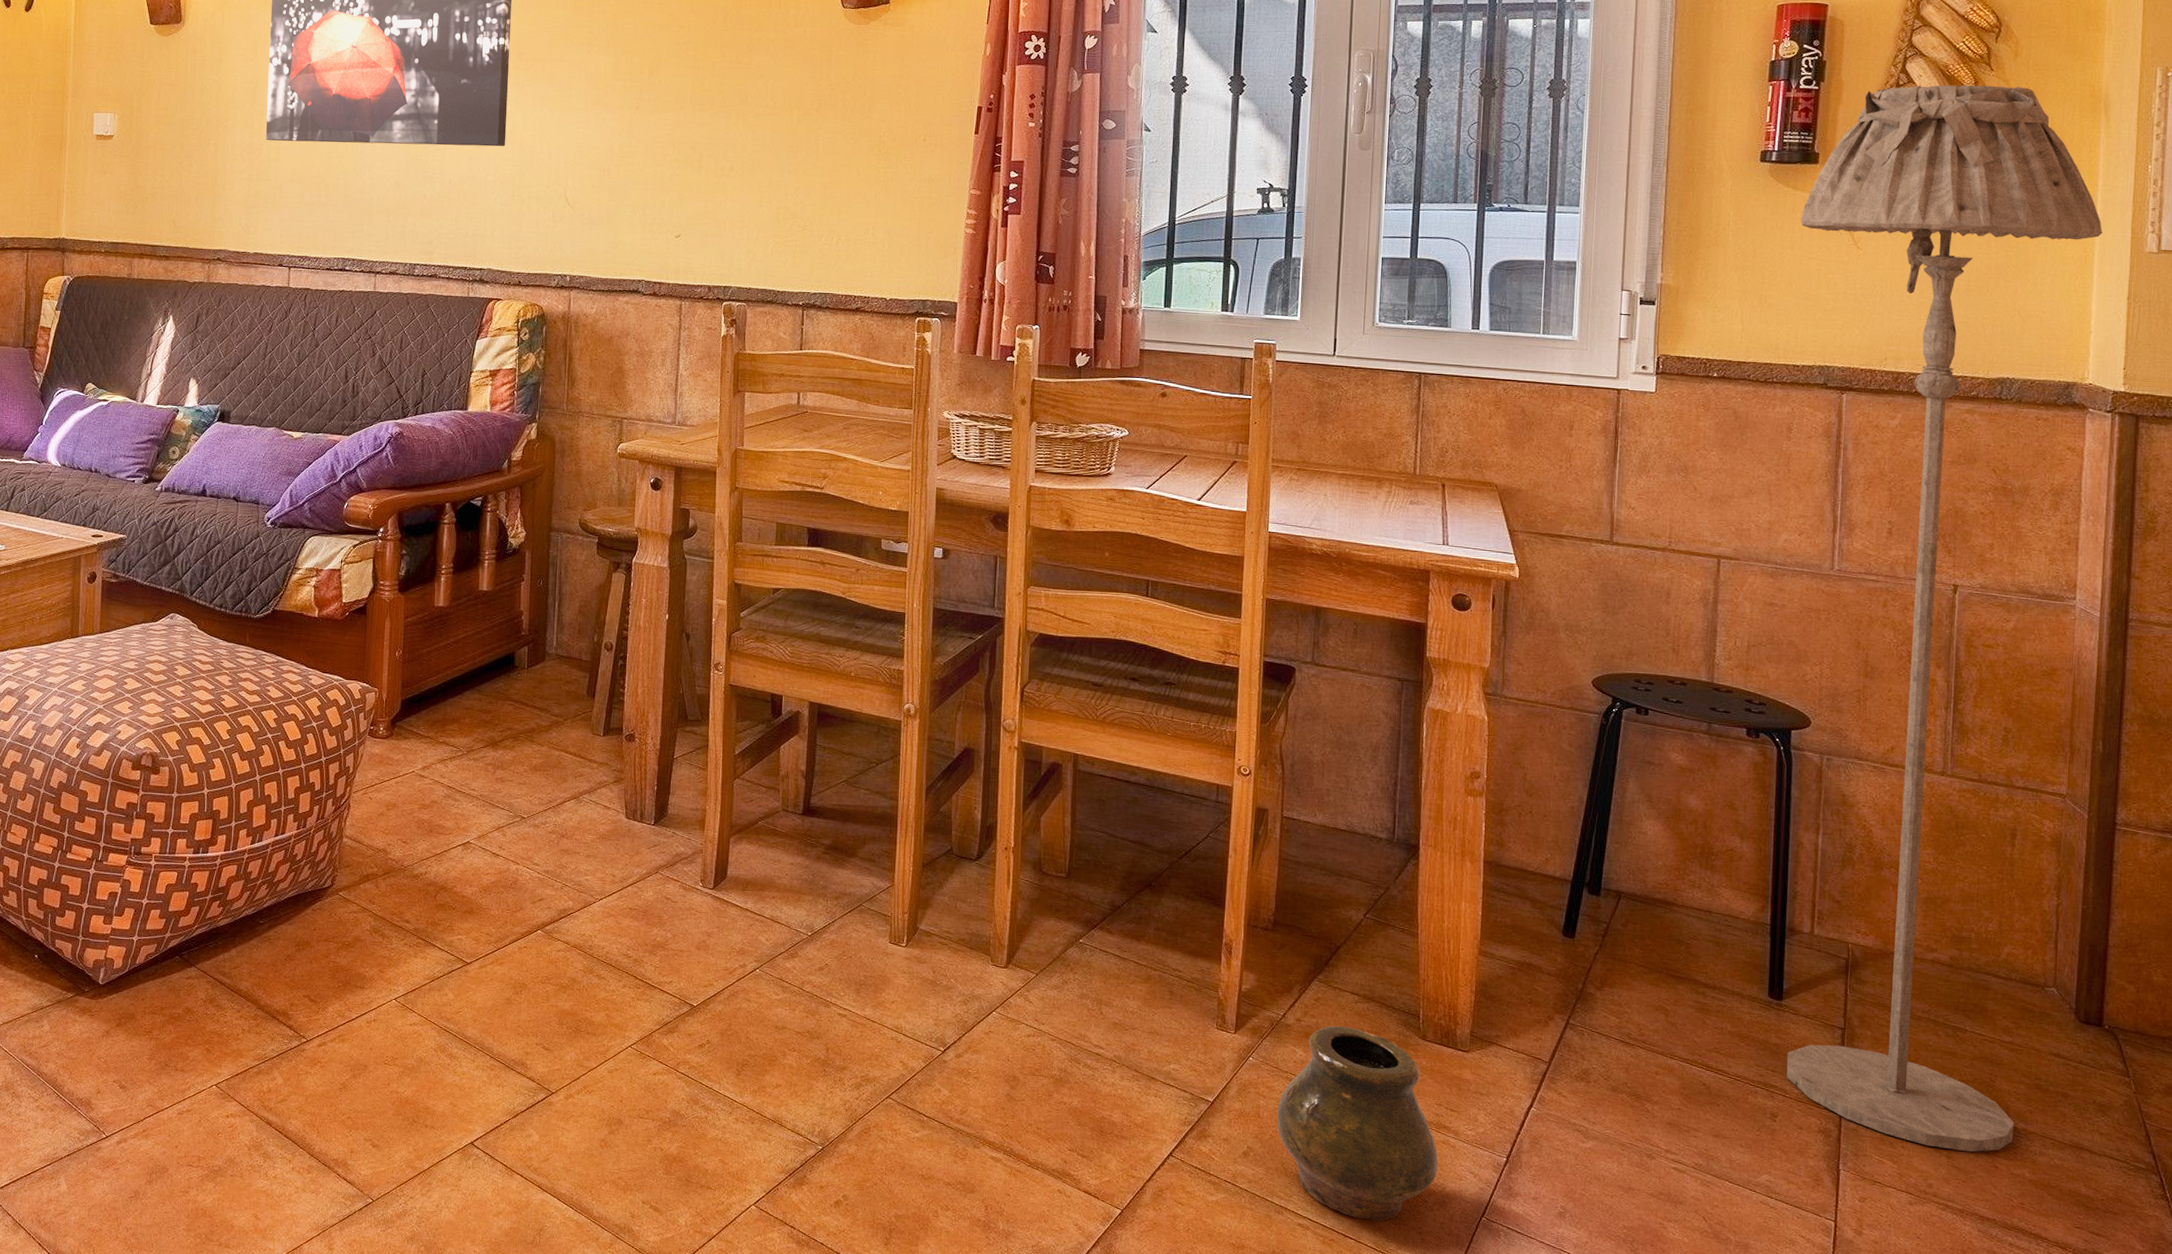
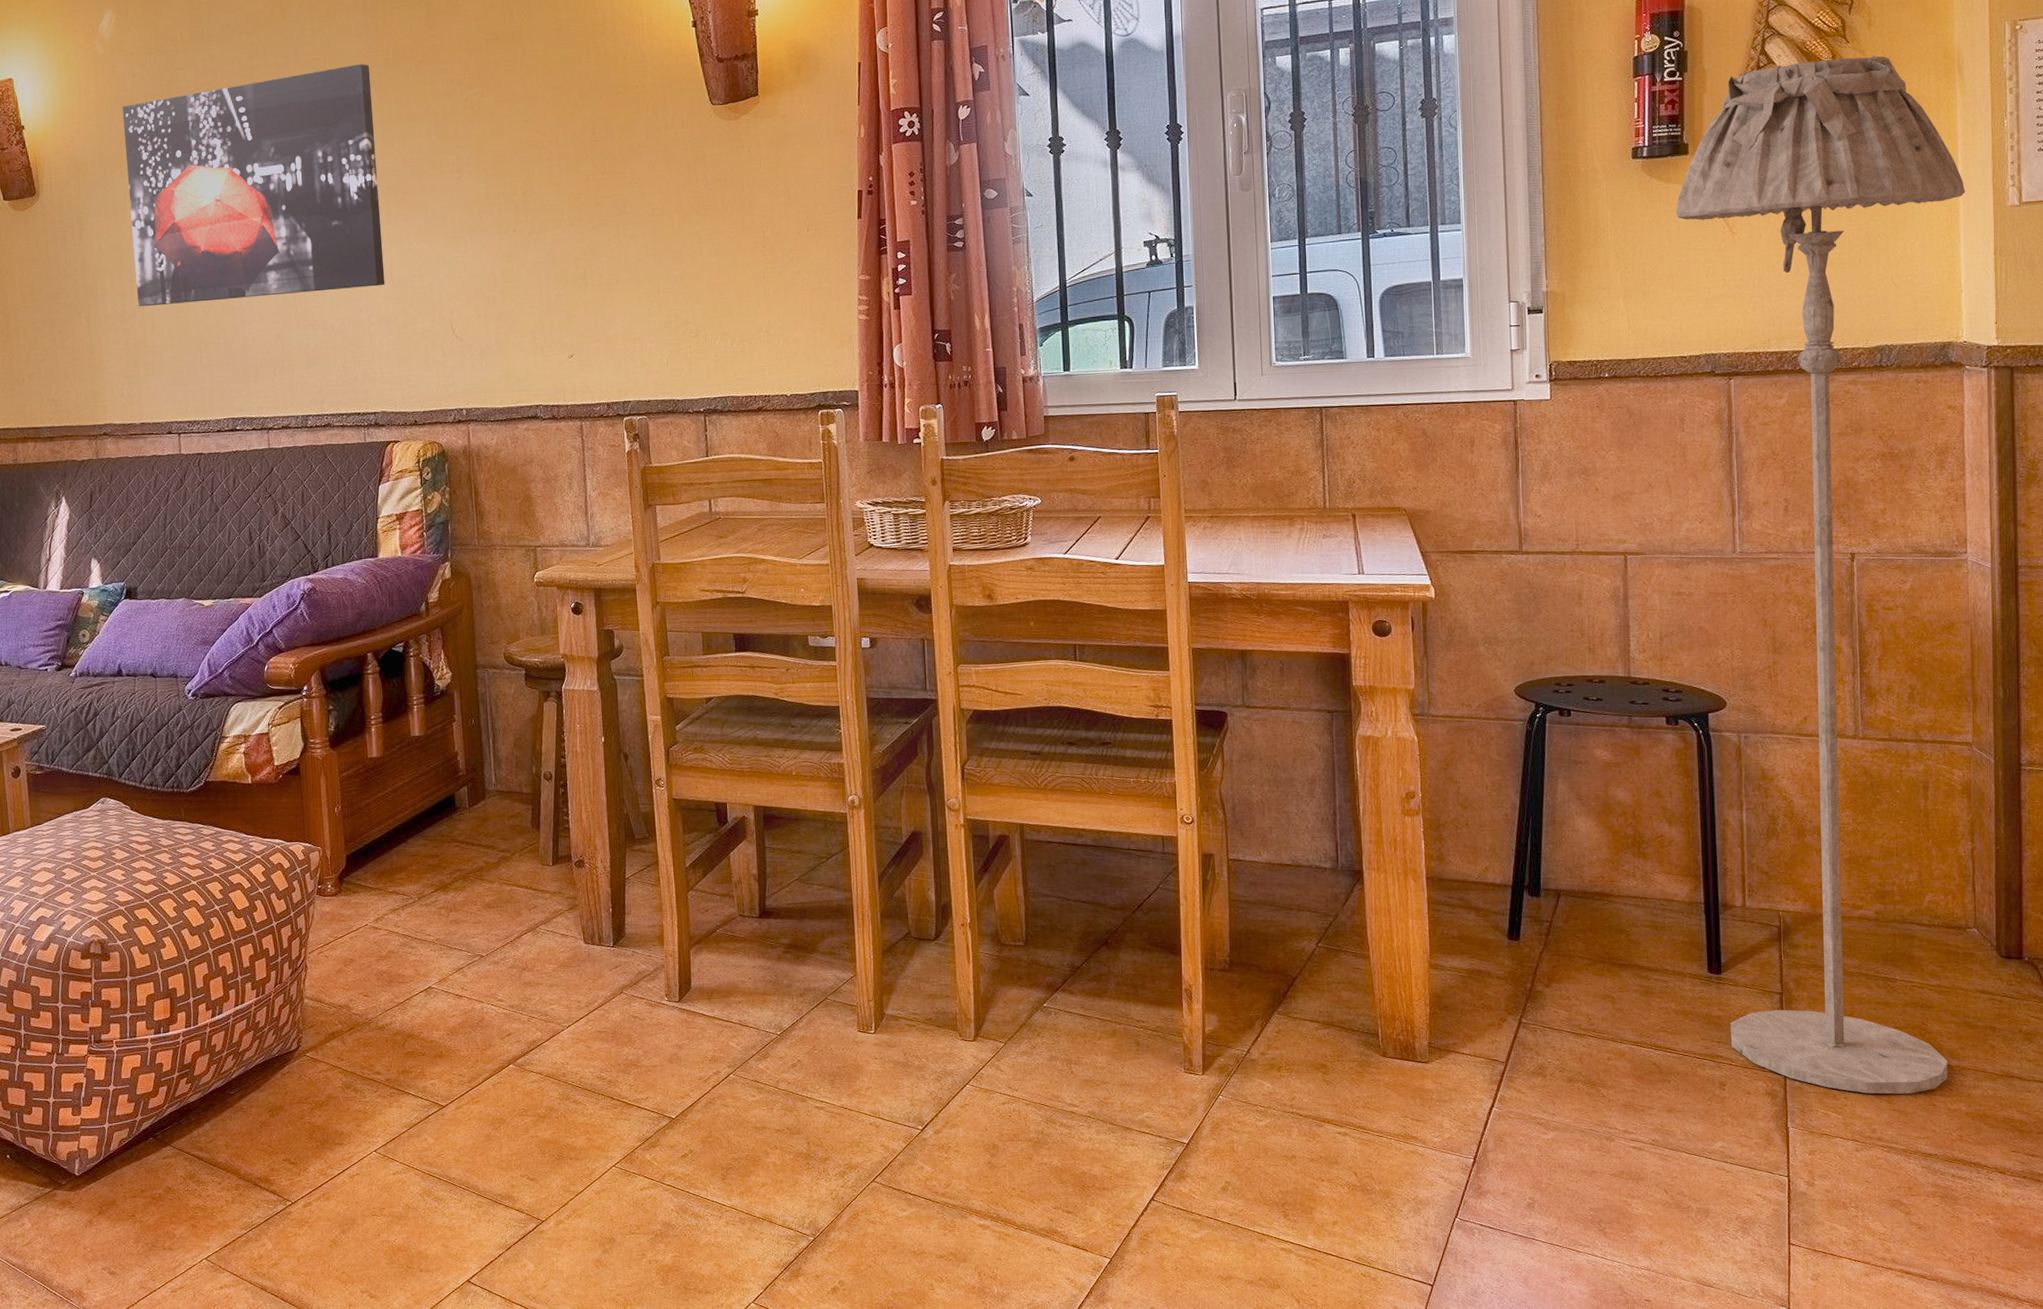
vase: present [1277,1025,1439,1221] -> none [1251,1054,1410,1236]

